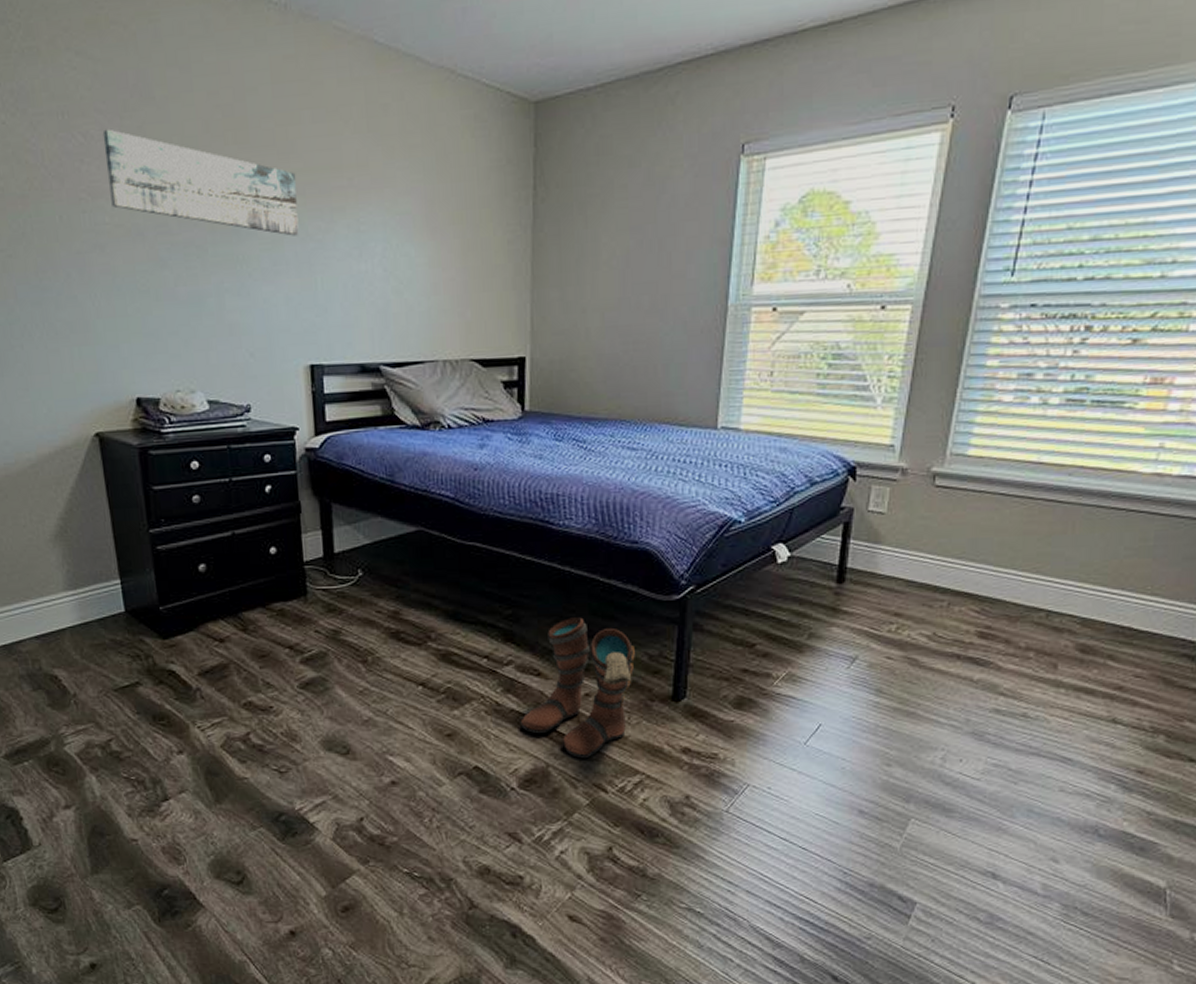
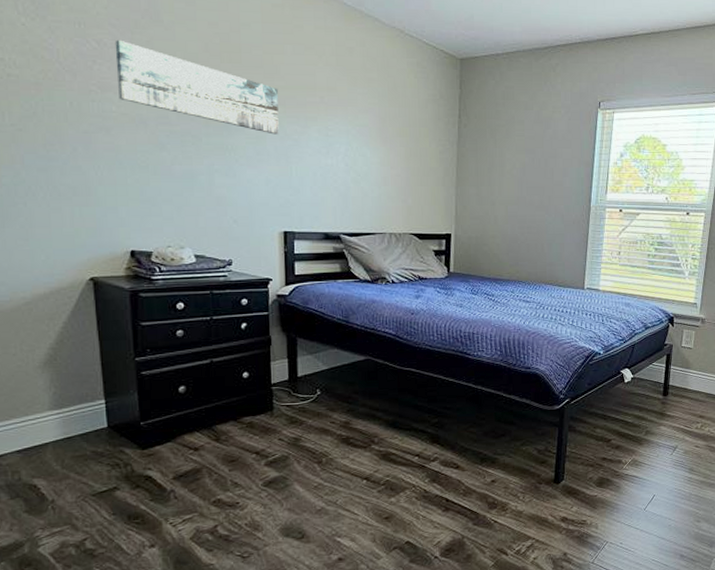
boots: present [520,617,636,759] -> none [443,423,529,530]

